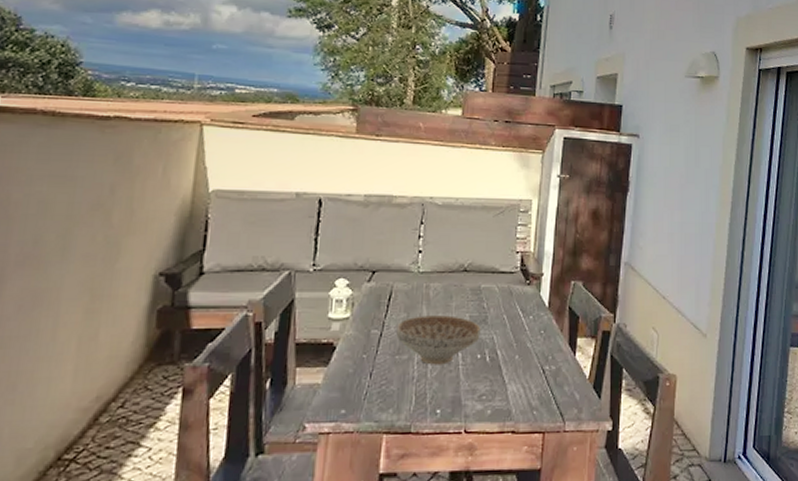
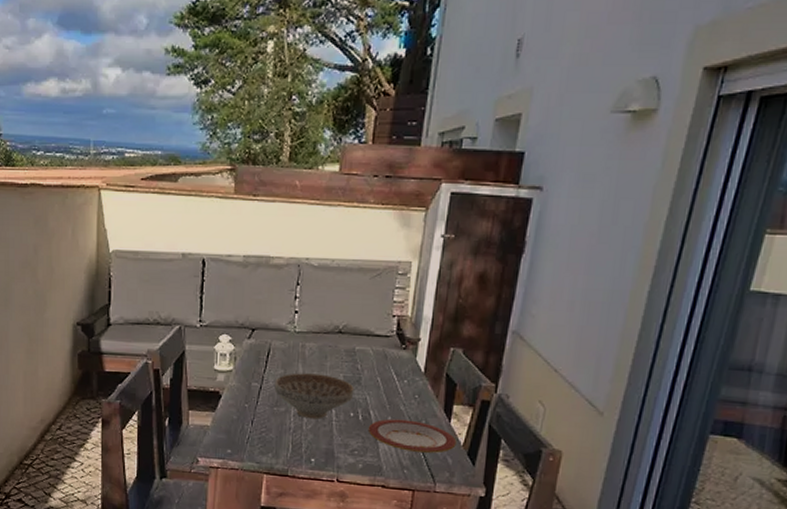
plate: none [495,357,583,390] -> present [368,418,457,453]

